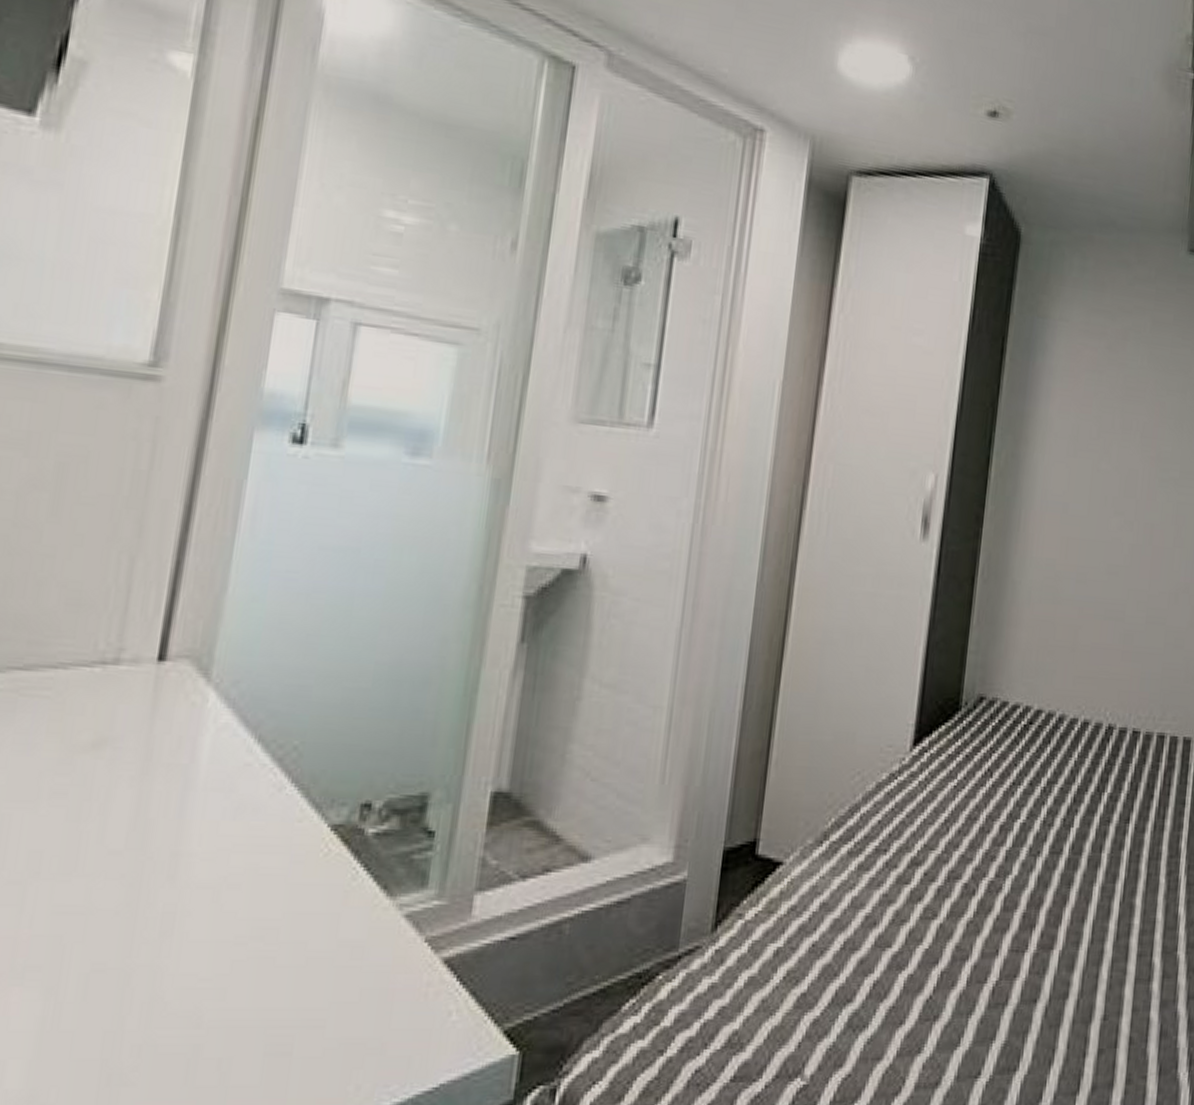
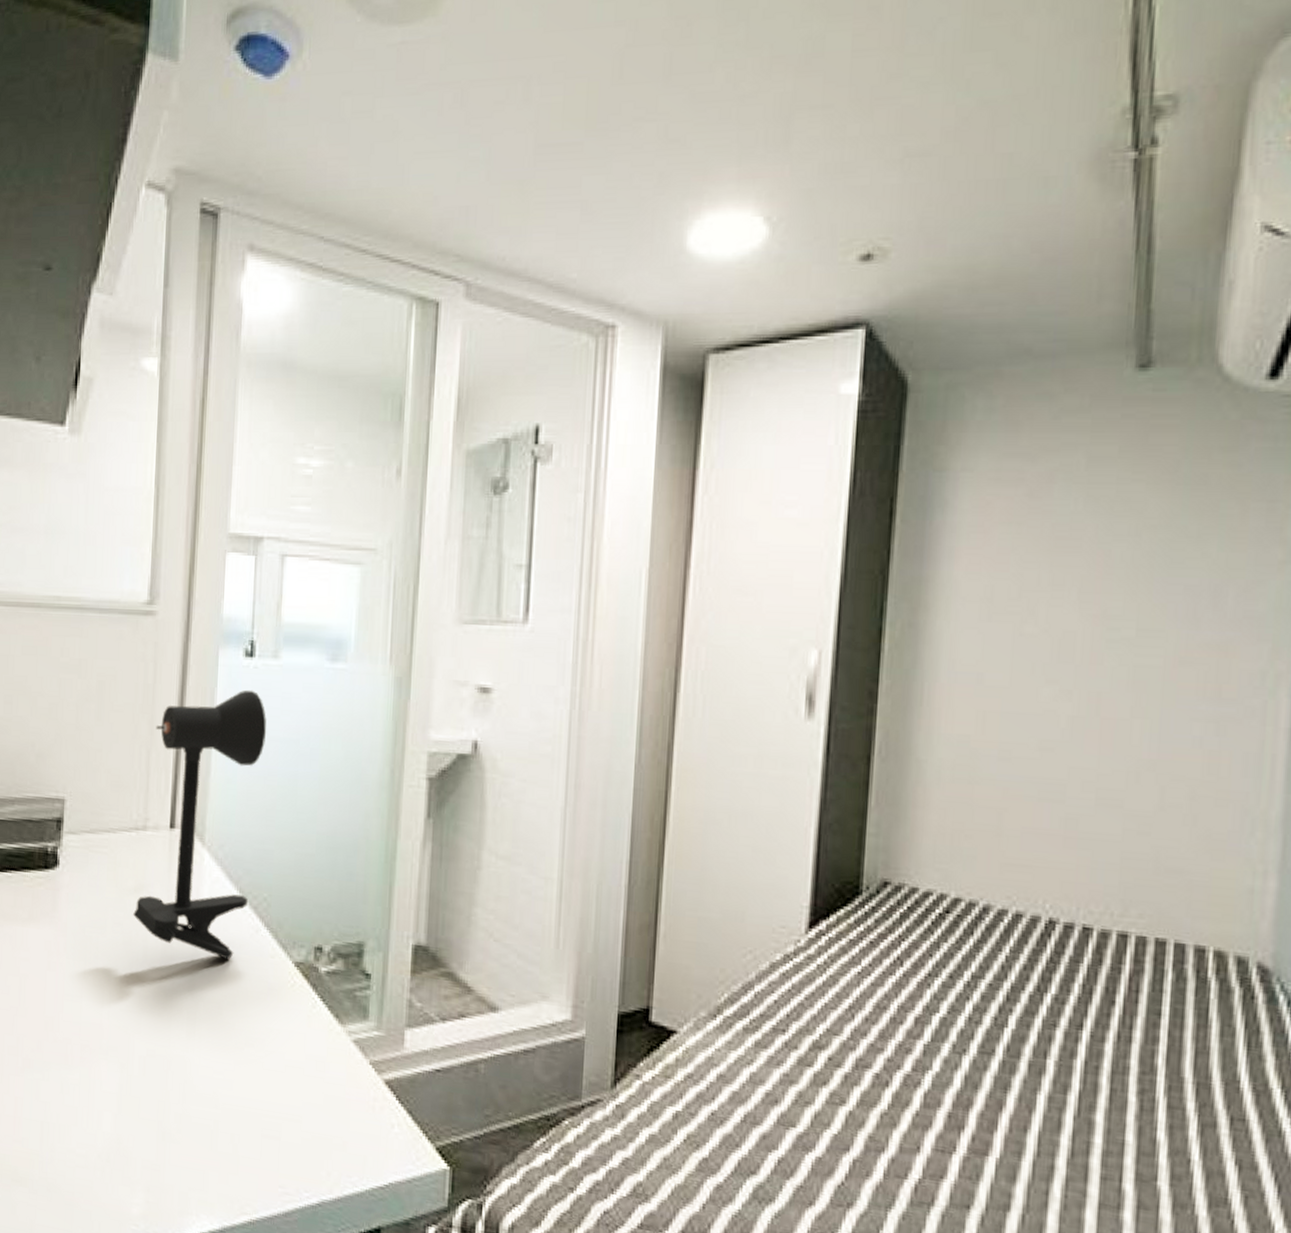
desk lamp: none [86,484,316,830] -> present [133,689,267,960]

